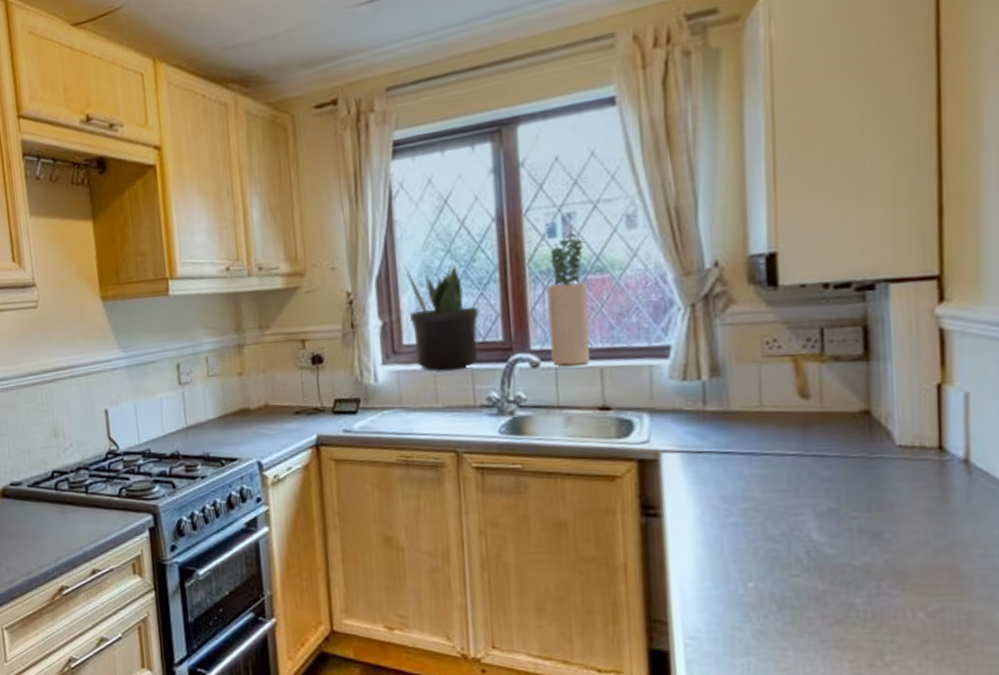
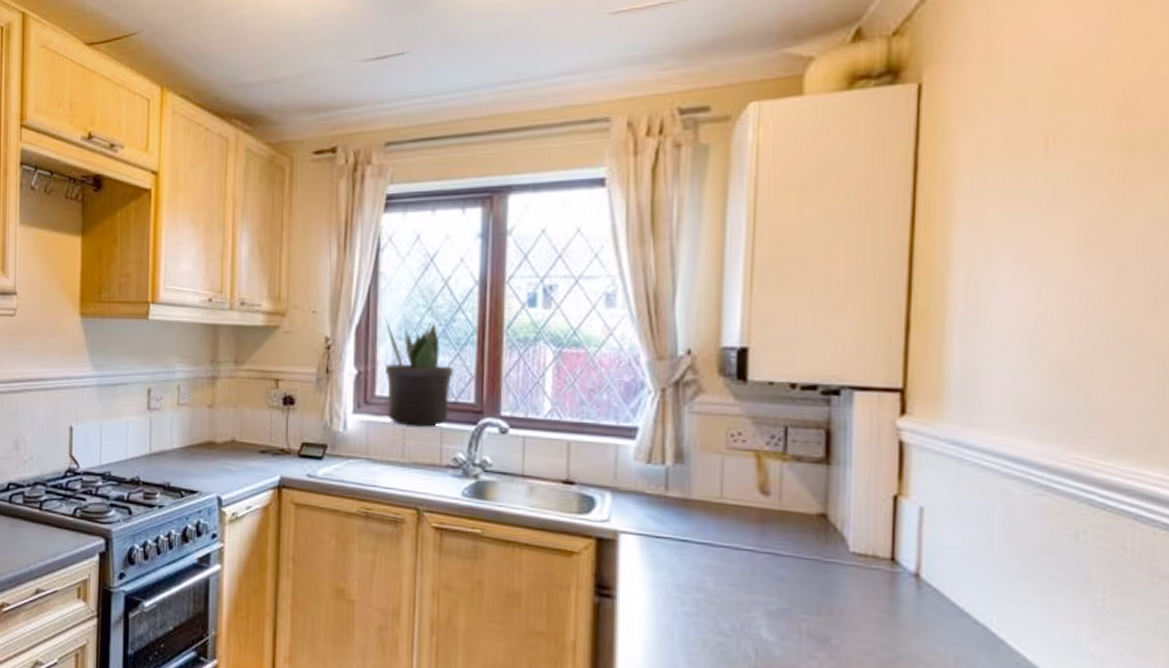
vase: present [546,226,591,366] -> none [521,298,562,436]

